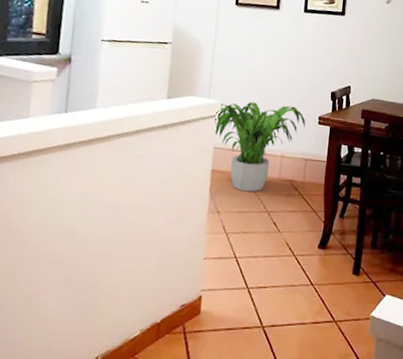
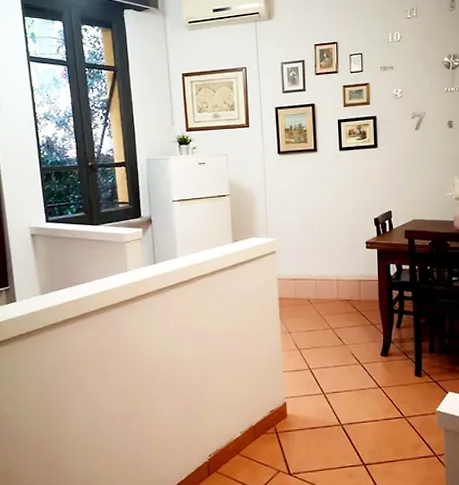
potted plant: present [214,102,306,192] -> none [275,235,354,314]

